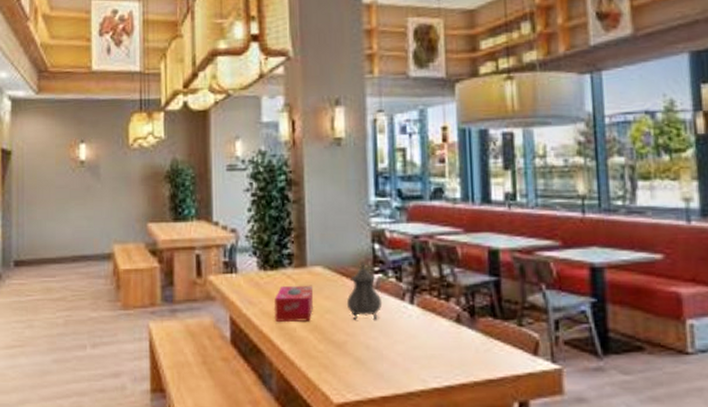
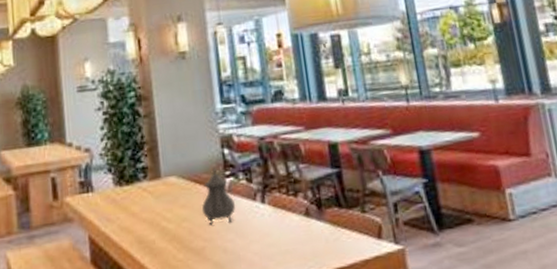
tissue box: present [274,285,314,323] -> none [132,195,171,236]

